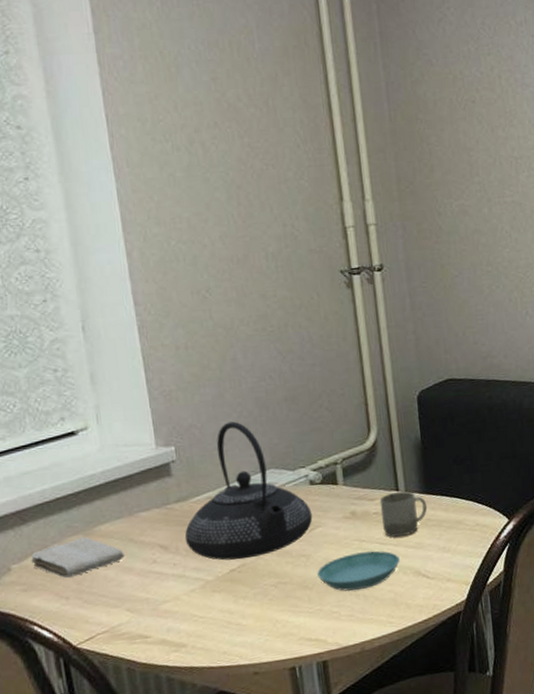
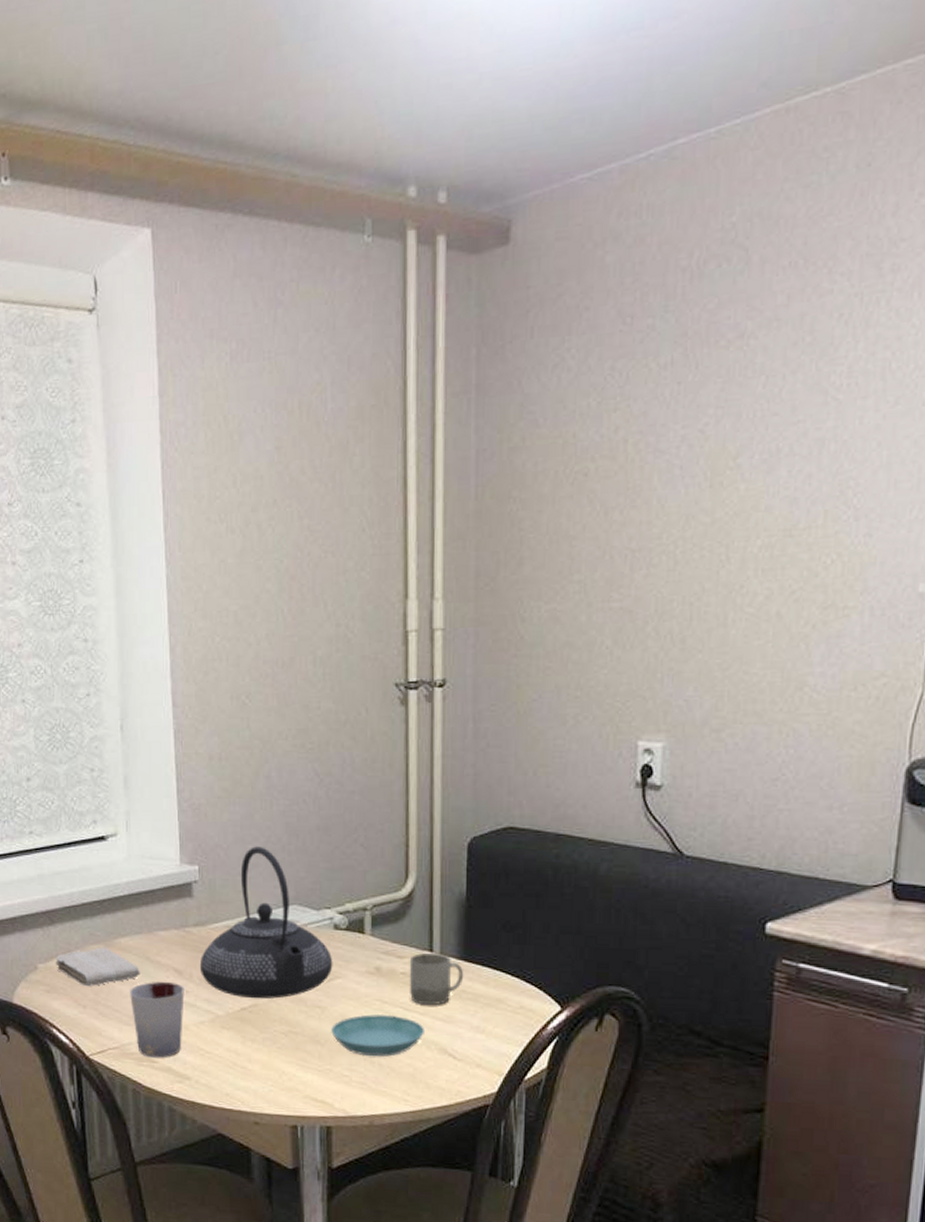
cup: none [115,558,174,634] -> present [130,981,185,1058]

